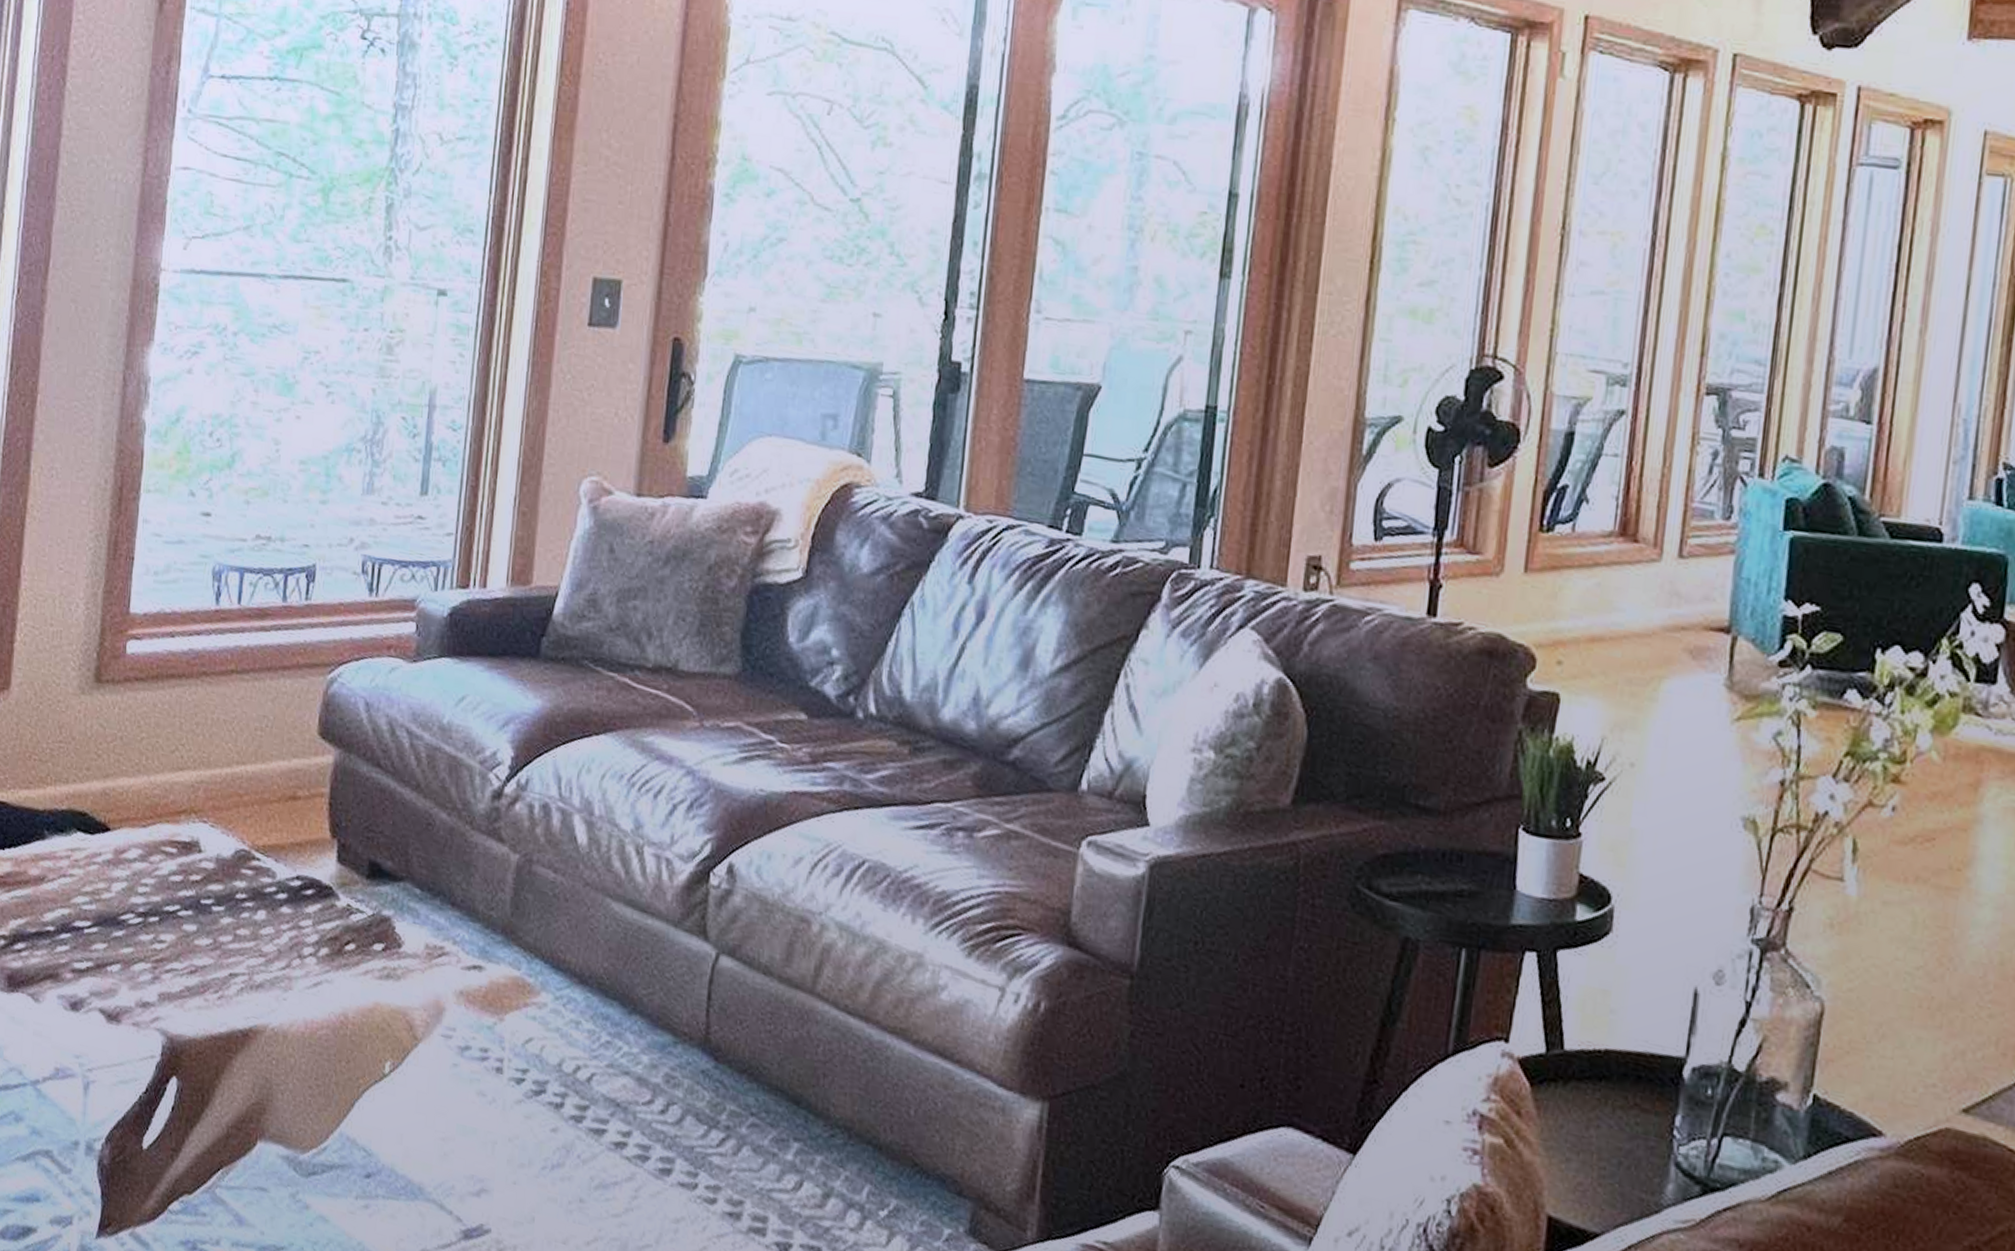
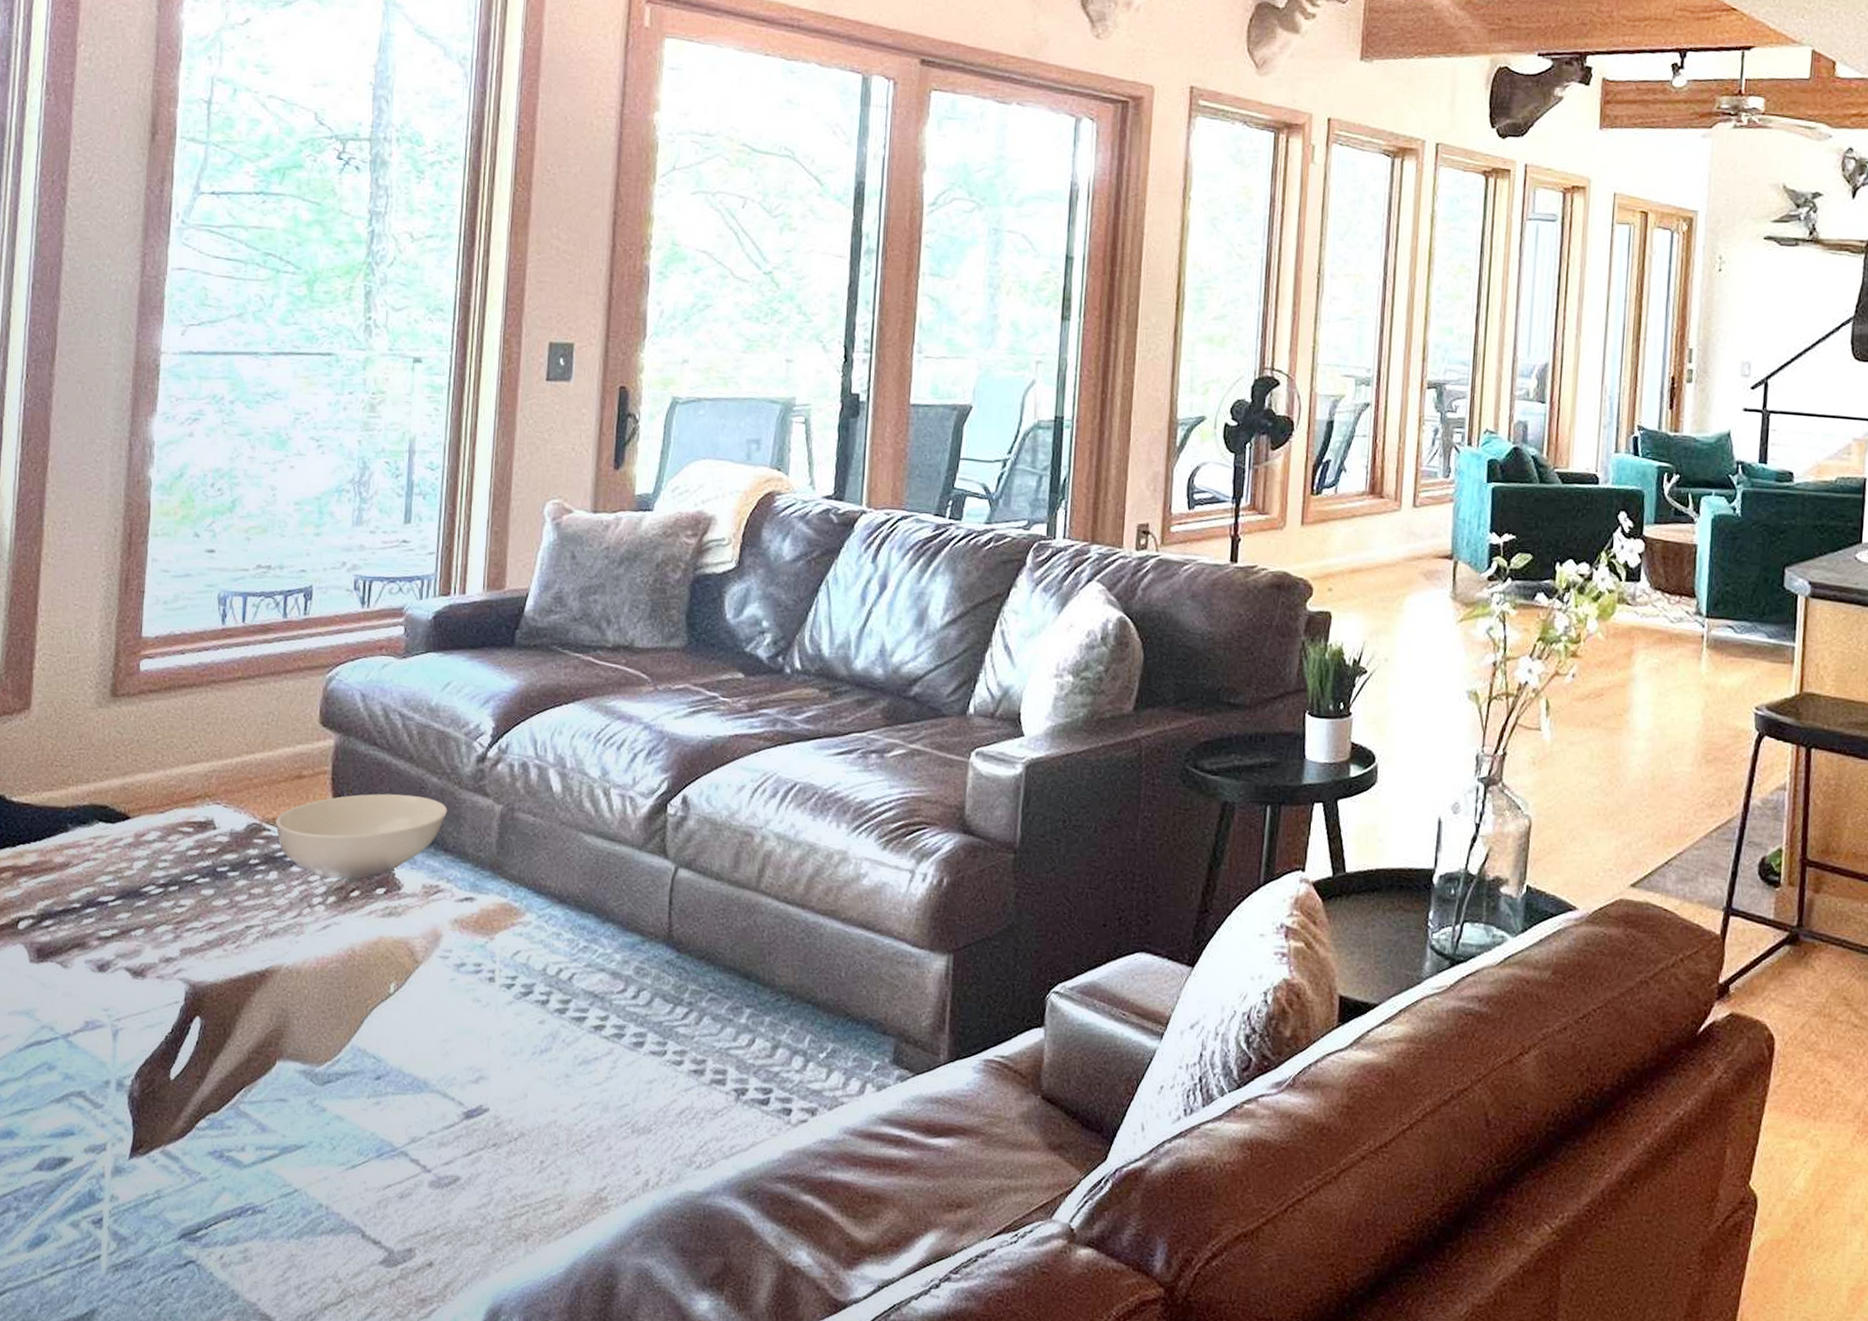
bowl: none [266,825,457,929] -> present [276,793,448,879]

